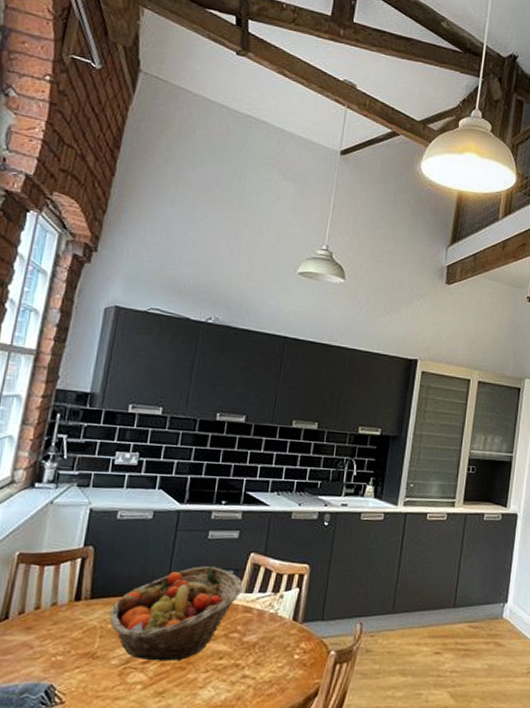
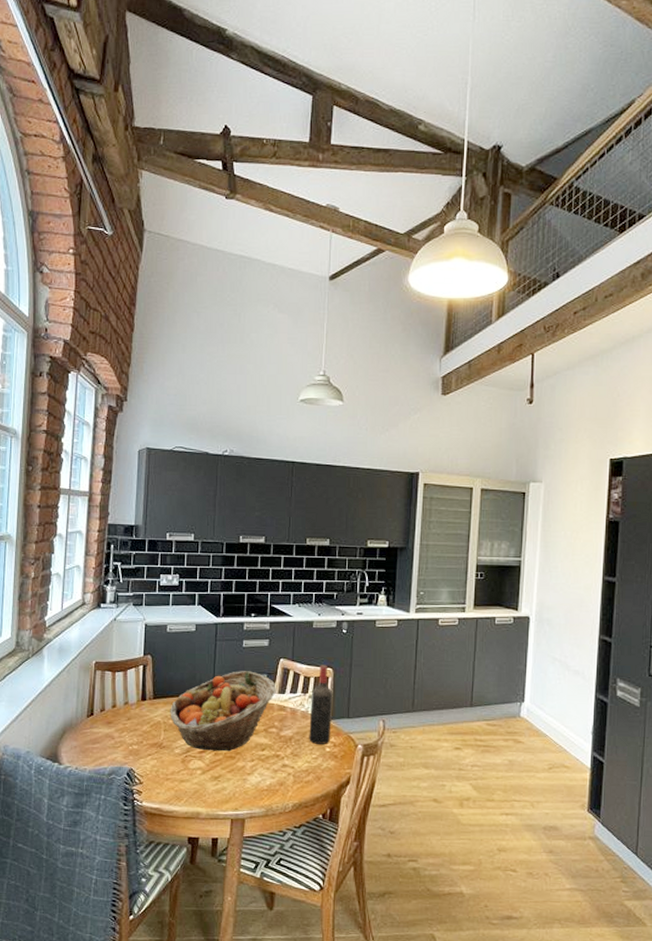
wine bottle: none [276,560,308,651] -> present [309,665,333,744]

